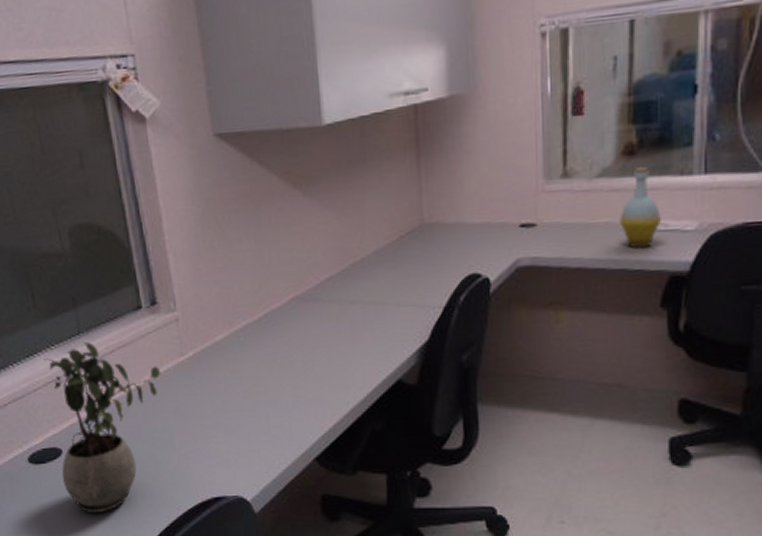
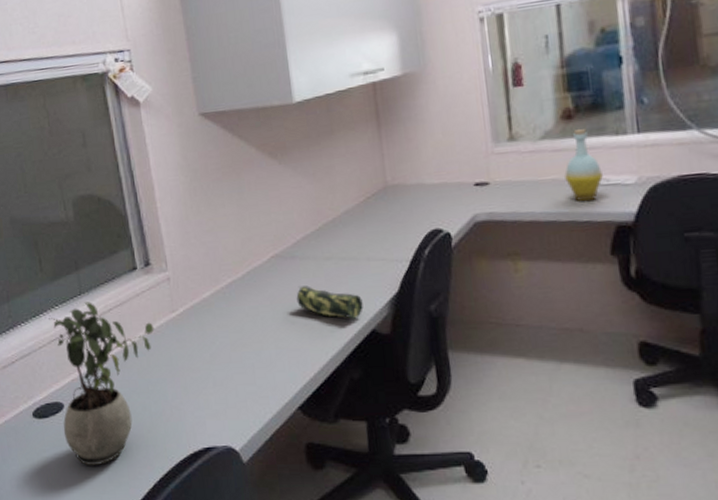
pencil case: none [317,331,390,368] -> present [296,285,364,319]

